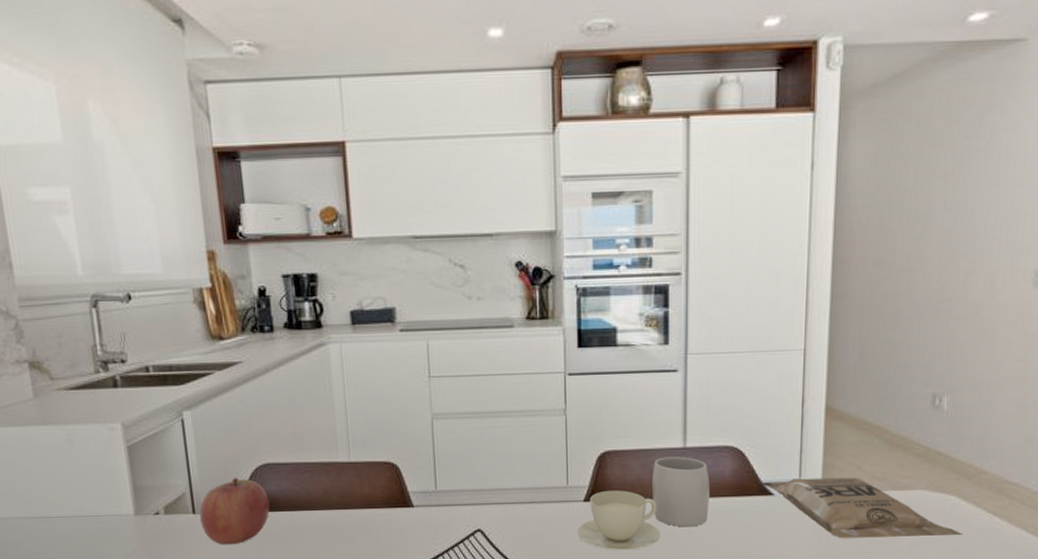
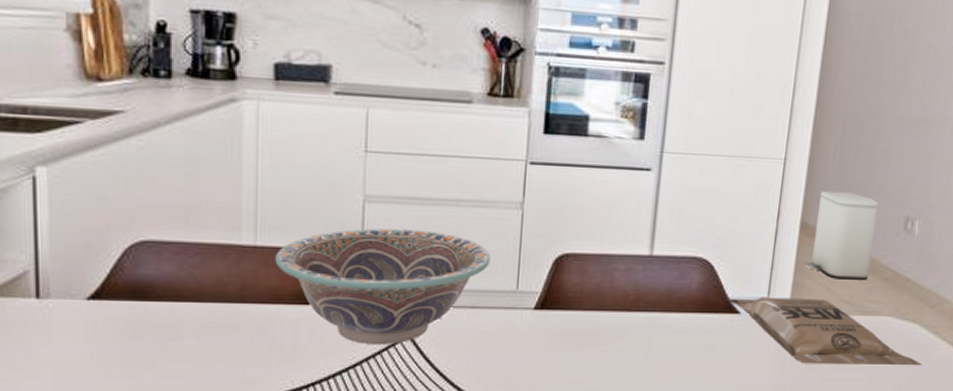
fruit: present [199,477,270,545] -> none [46,255,144,340]
decorative bowl: none [365,439,542,538] -> present [274,228,491,344]
teacup: present [578,490,661,551] -> none [523,298,617,368]
mug: present [651,456,710,527] -> none [610,264,675,344]
pedal bin: none [833,374,903,458] -> present [805,190,879,280]

